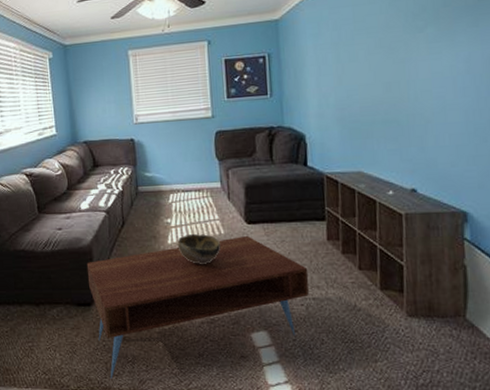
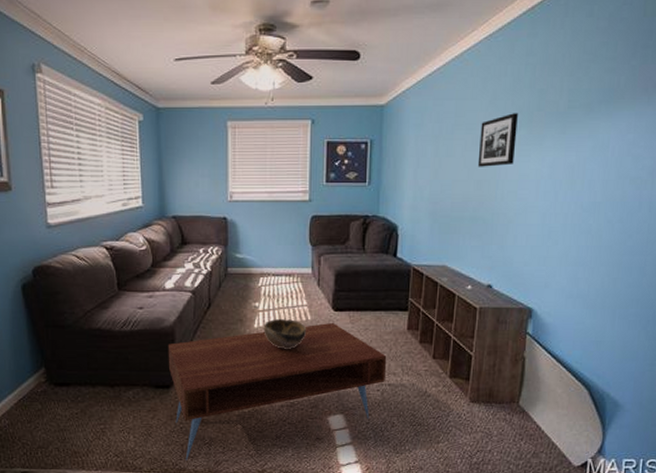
picture frame: none [382,12,424,69] -> present [477,113,518,167]

